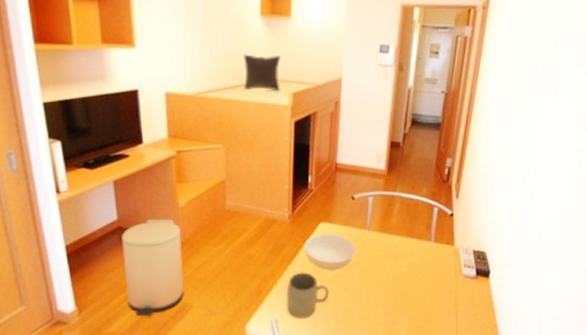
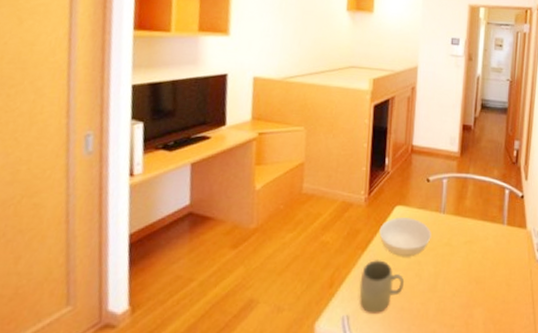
pedal bin: present [122,219,184,316] -> none [188,203,255,315]
pillow: present [244,54,280,91] -> none [328,43,363,77]

